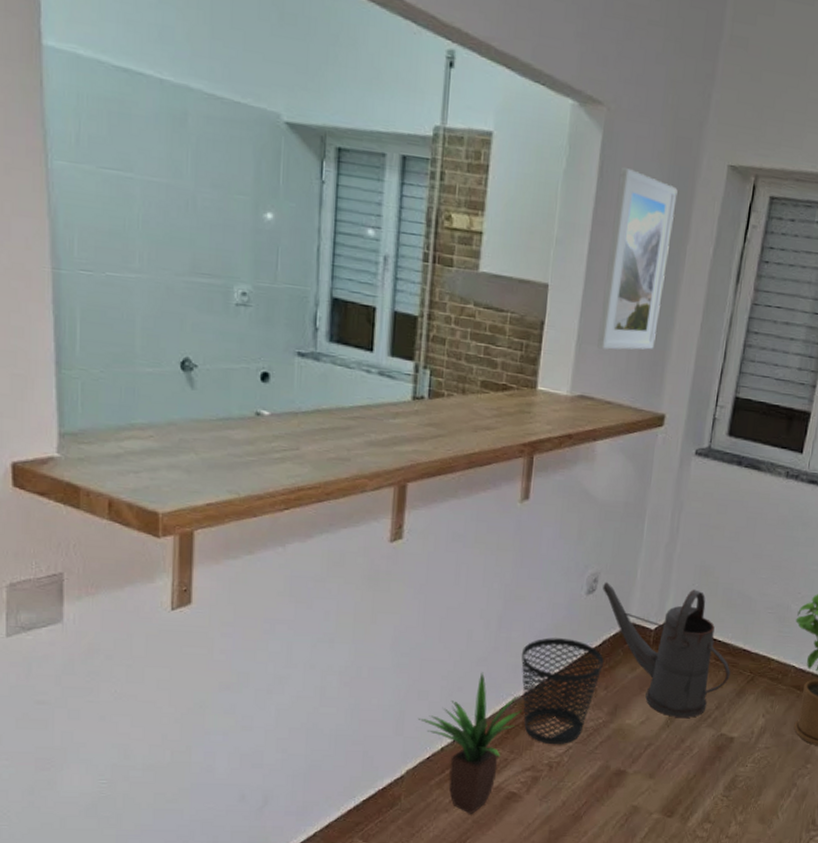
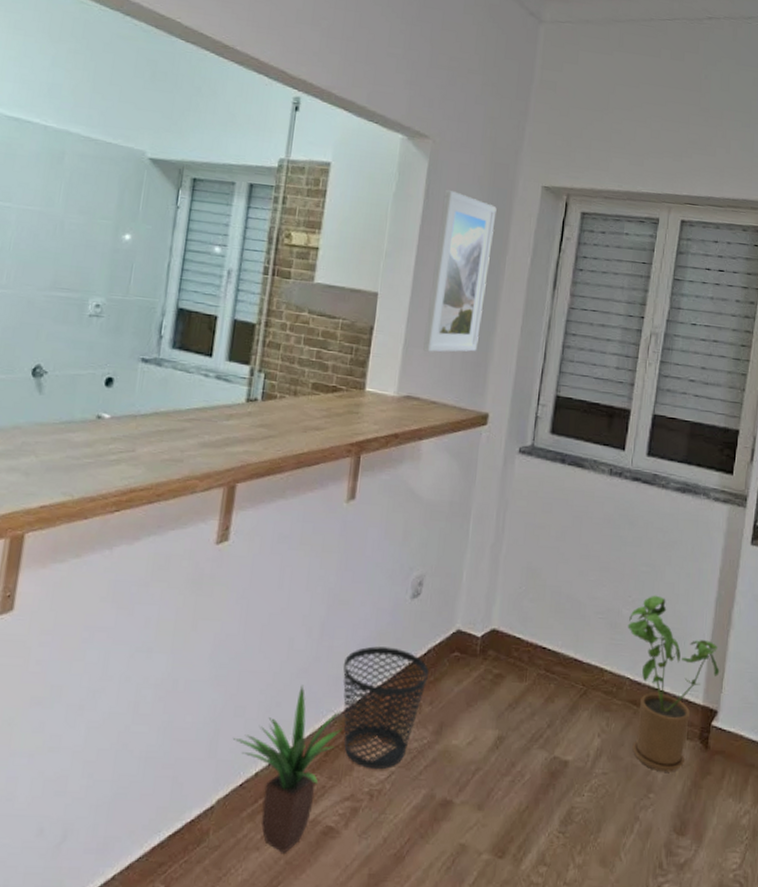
watering can: present [603,582,731,718] -> none [428,585,562,738]

